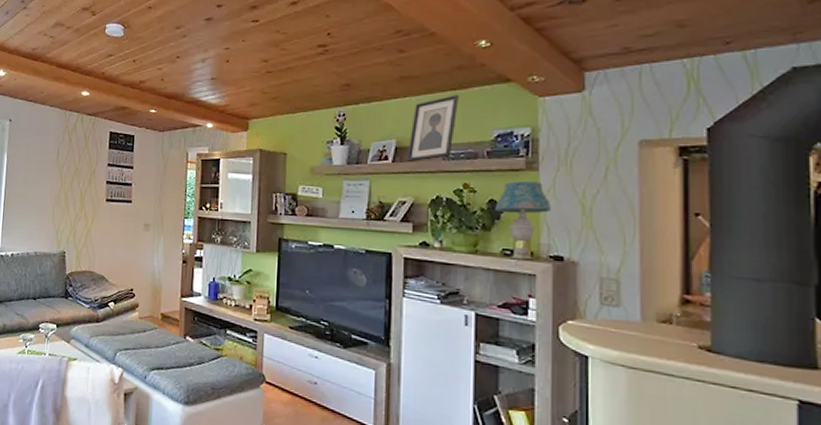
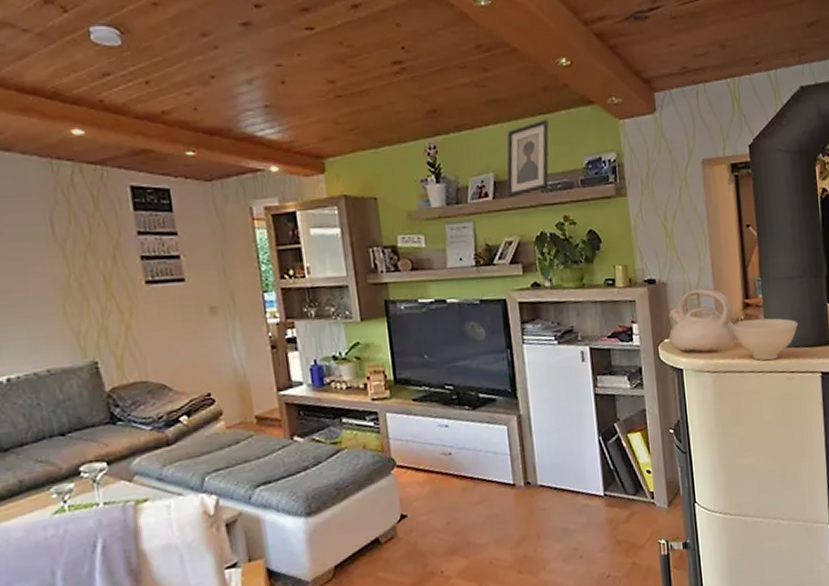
table lamp: present [495,181,552,261] -> none [594,208,642,289]
teapot: none [573,273,670,347] -> present [668,287,739,352]
bowl: none [663,317,766,371] -> present [732,318,799,361]

